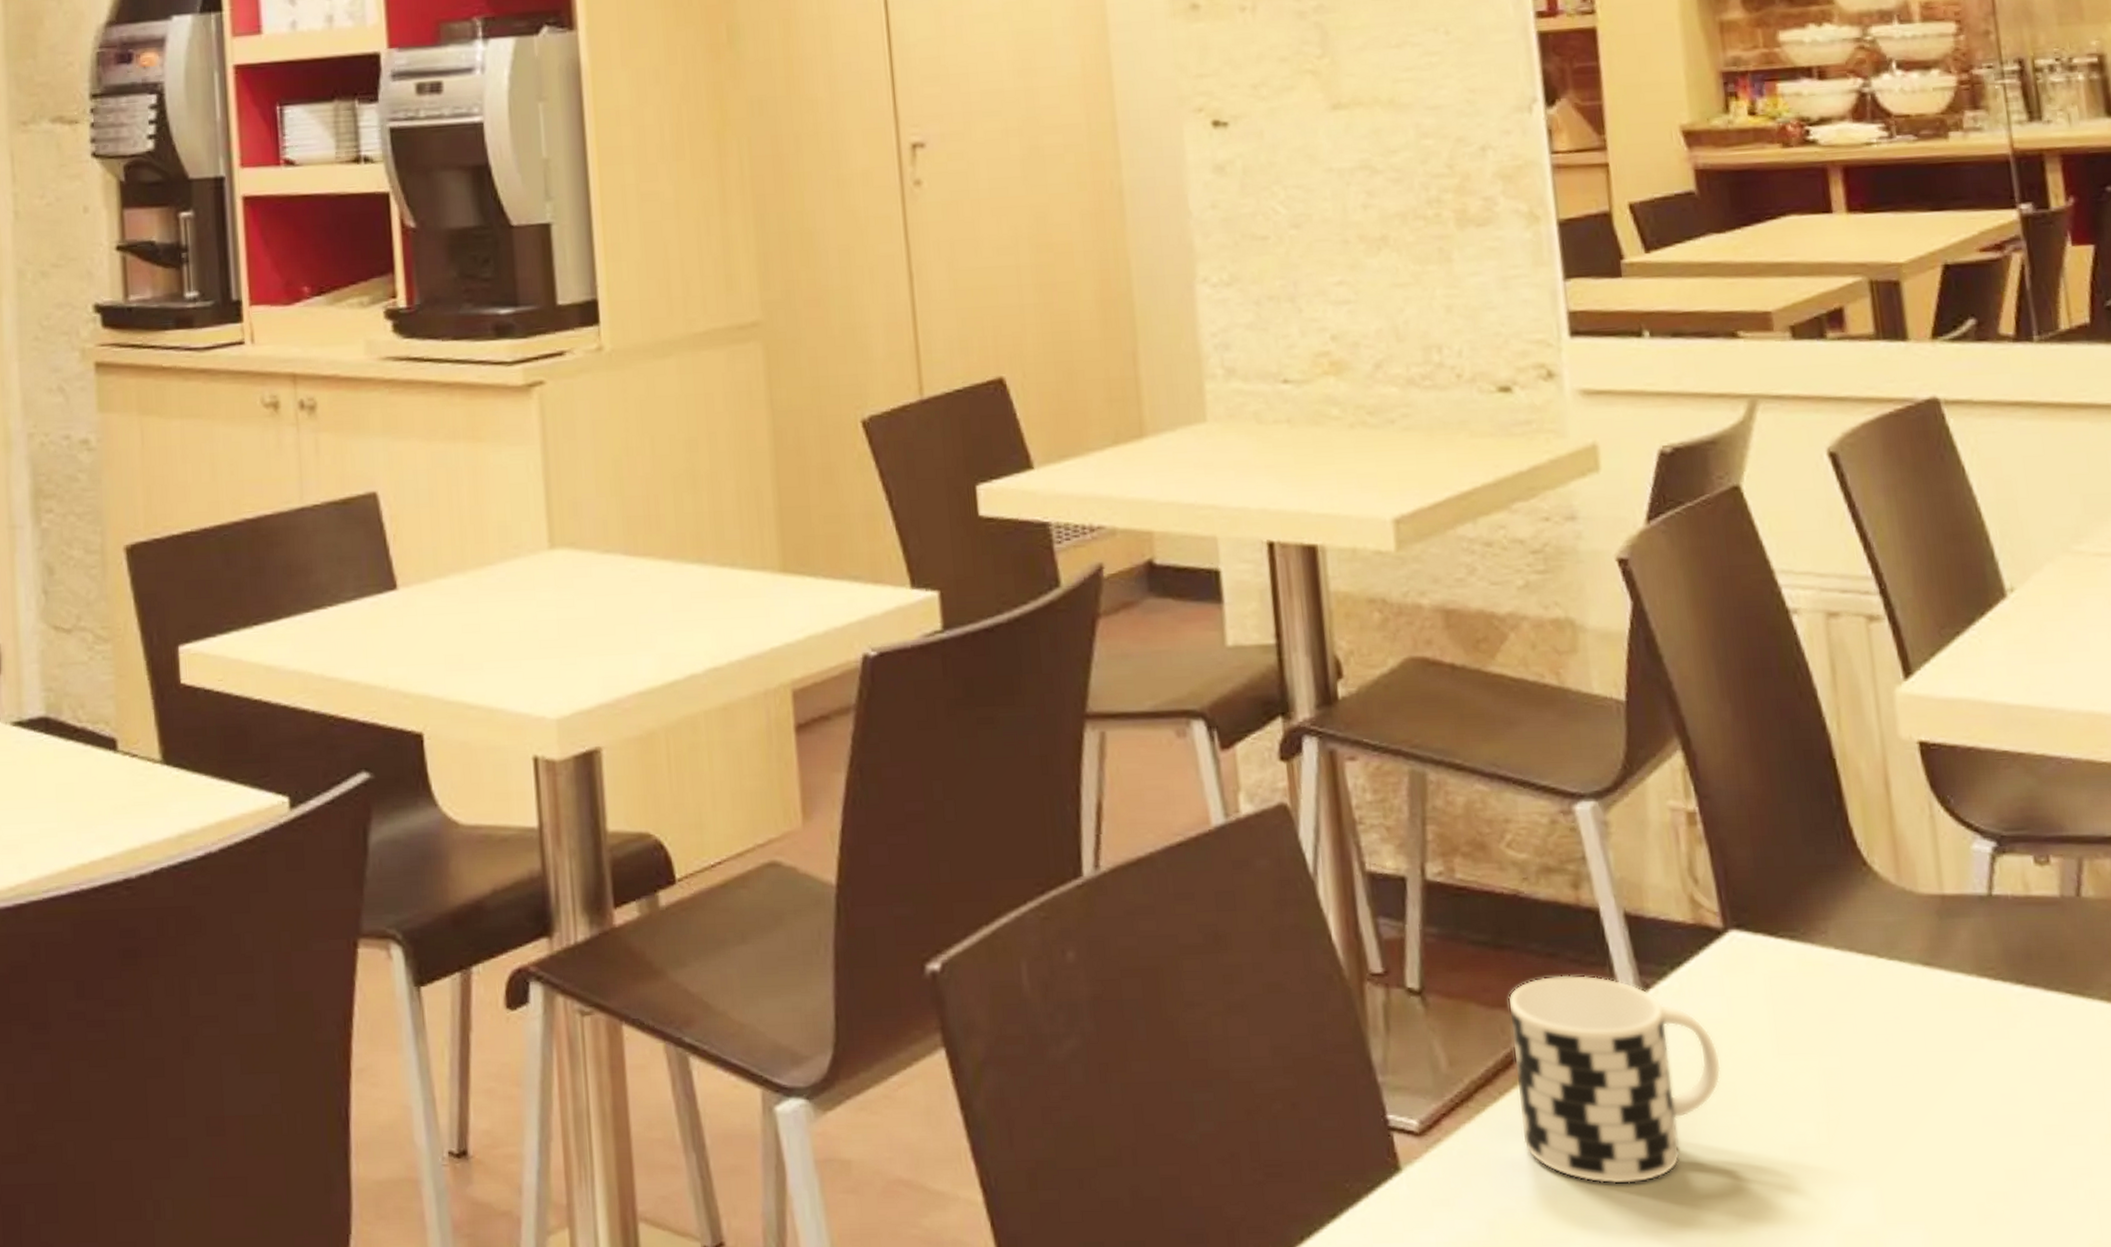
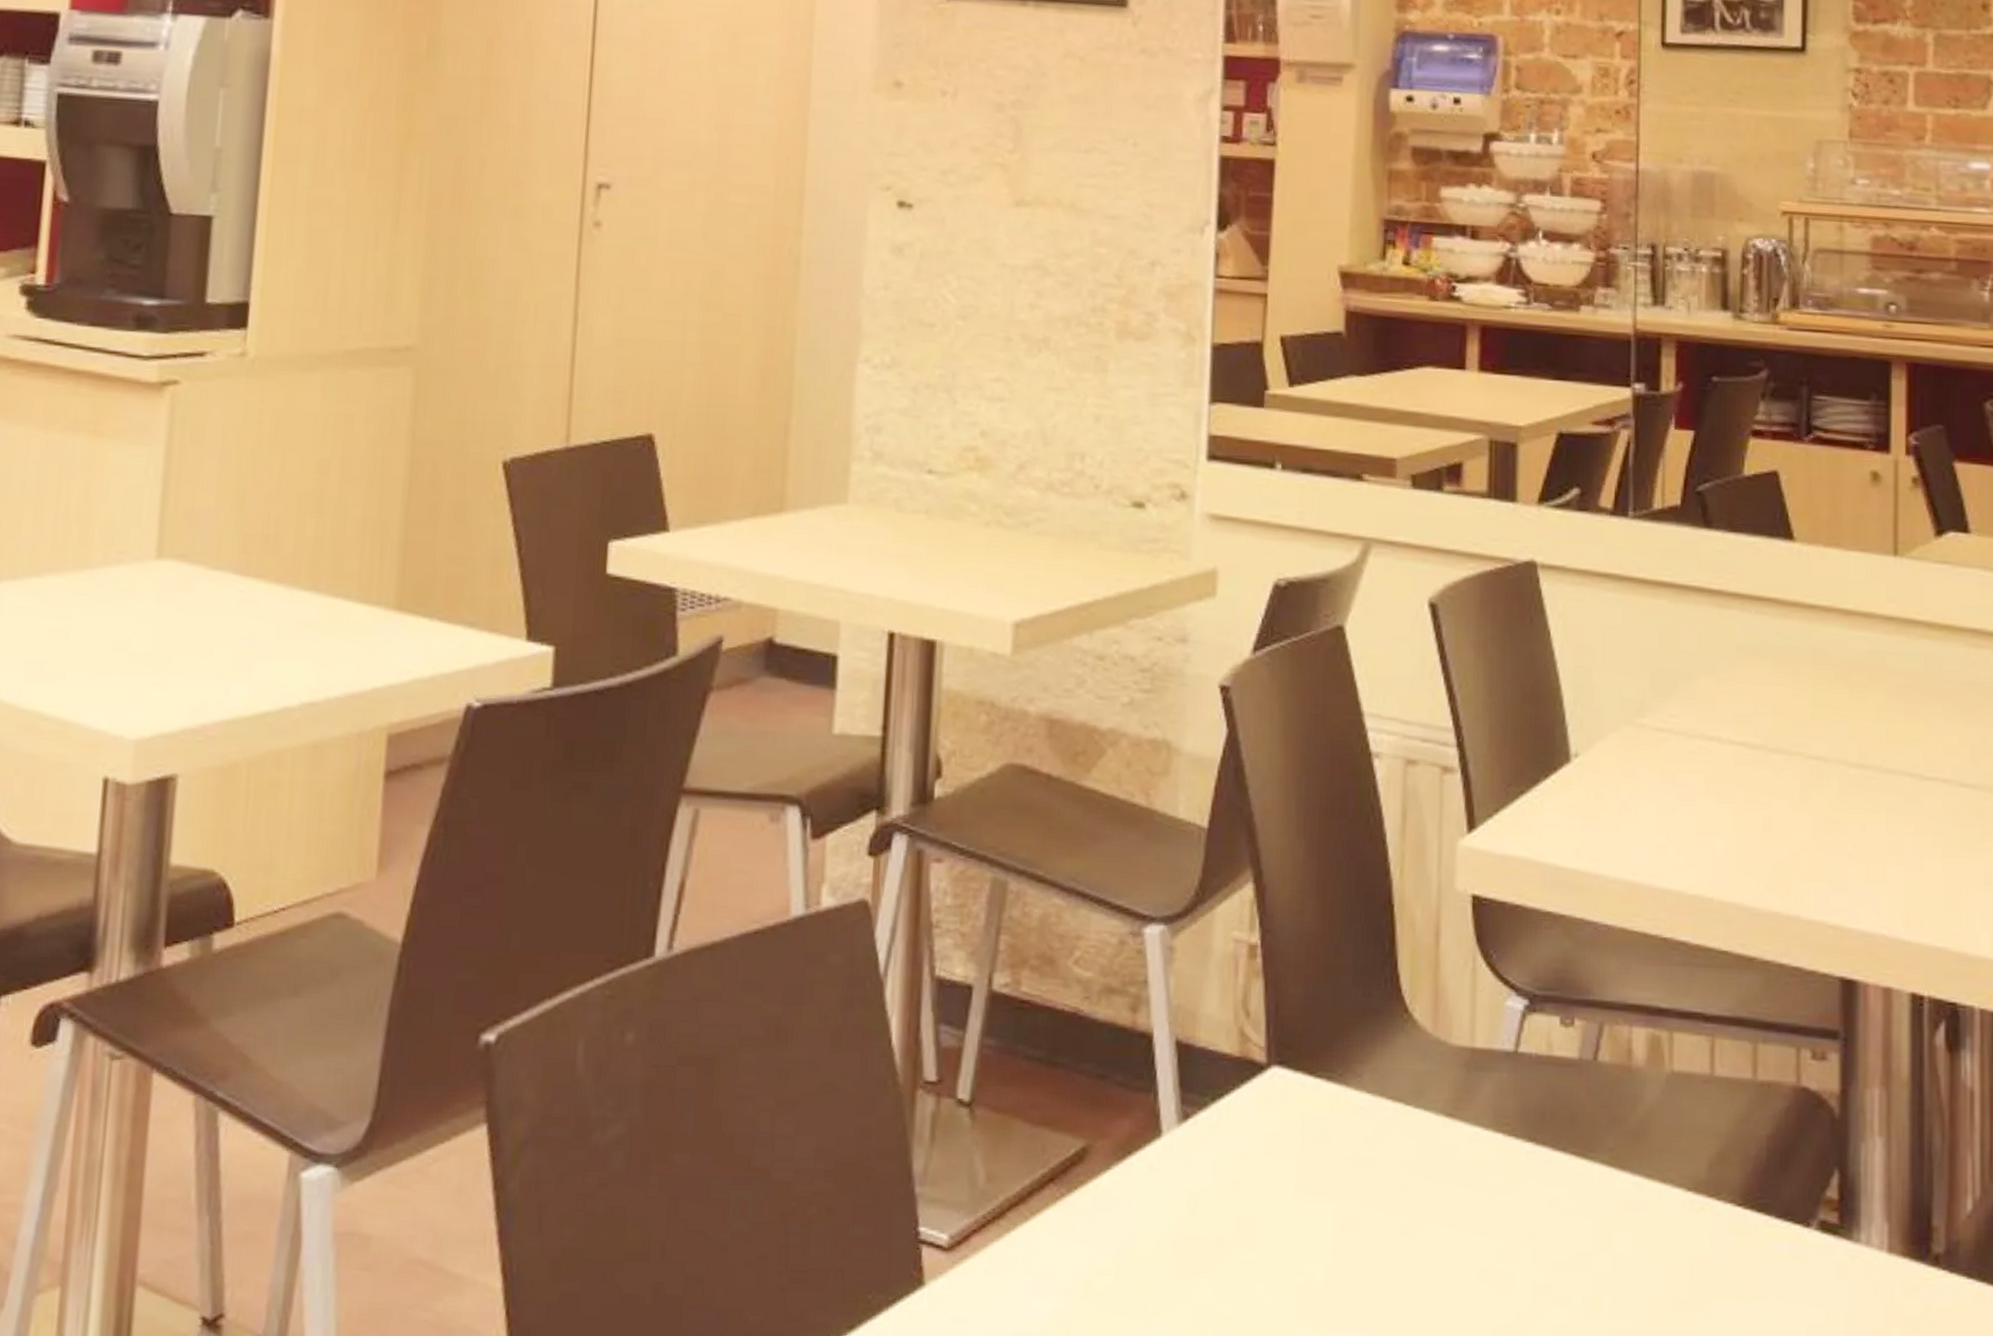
cup: present [1507,974,1721,1184] -> none [1047,1097,1245,1314]

